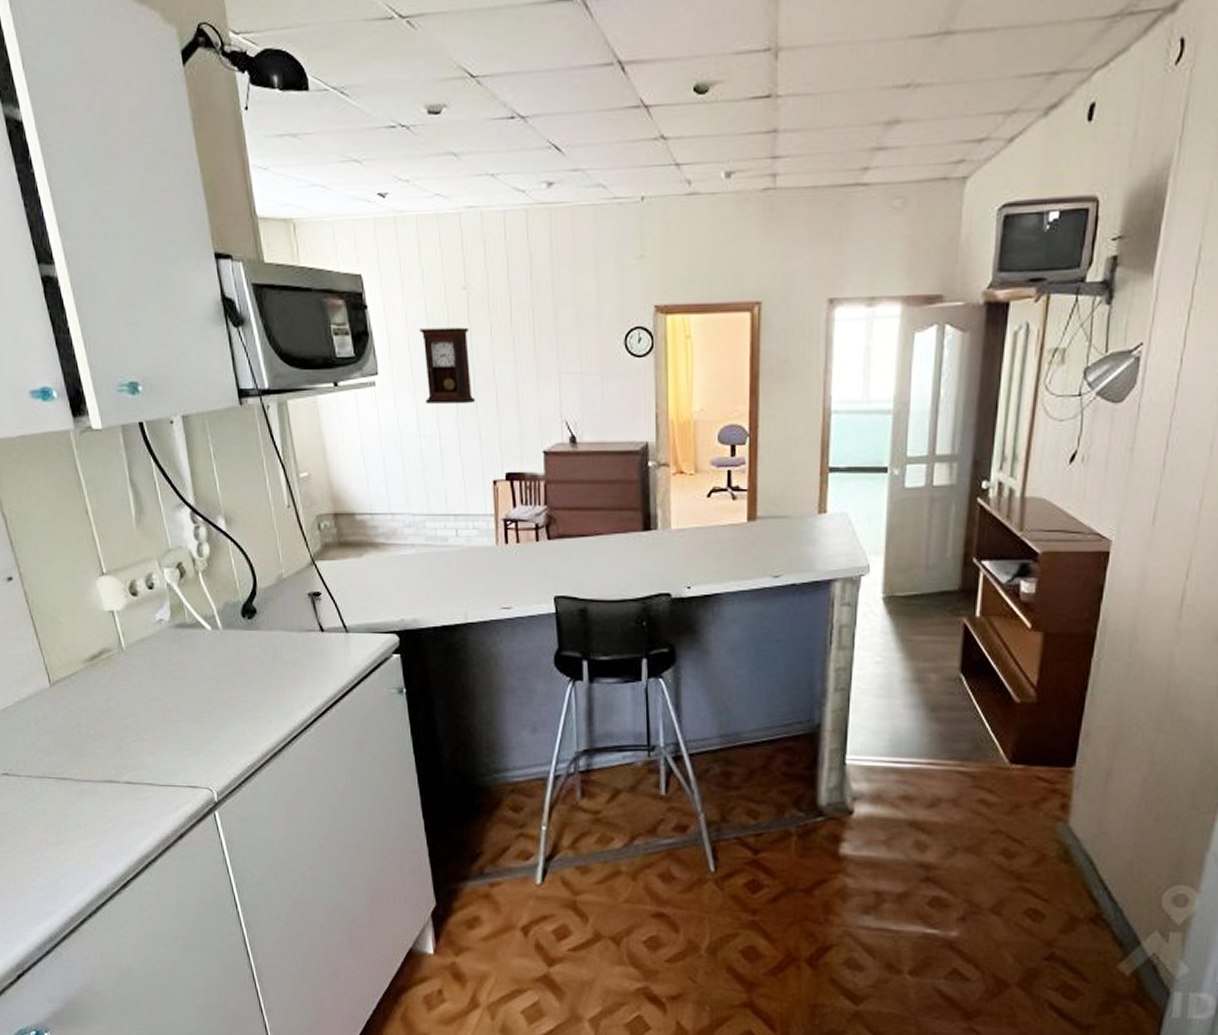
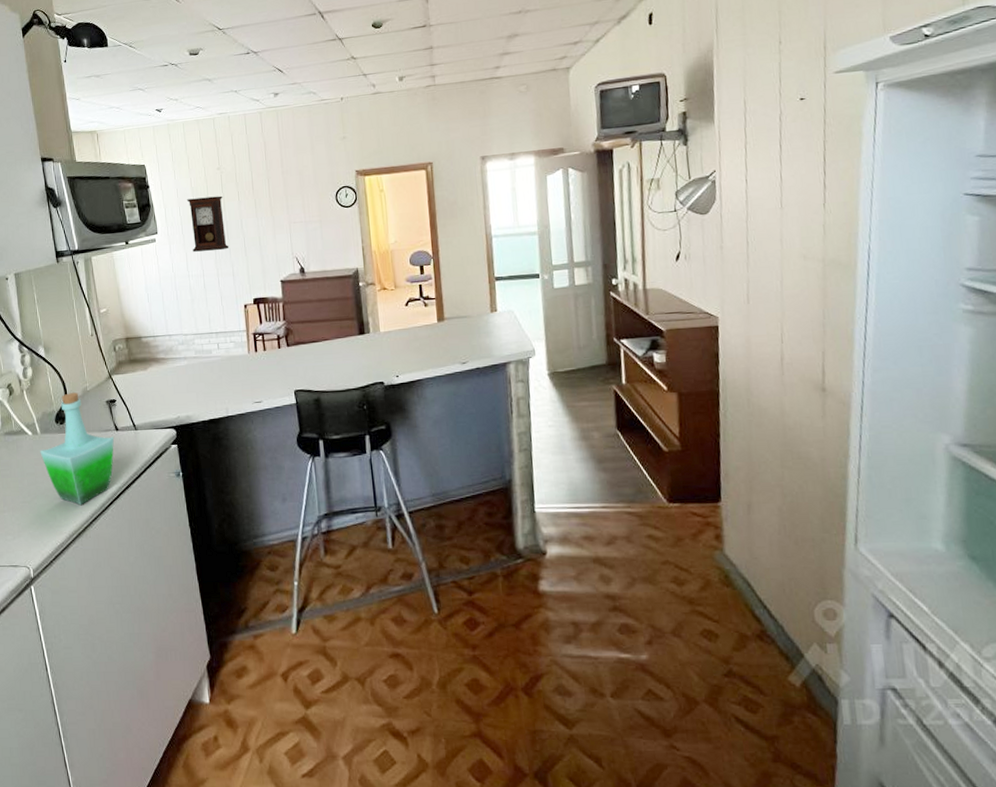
bottle: none [222,580,319,721] -> present [40,392,115,506]

